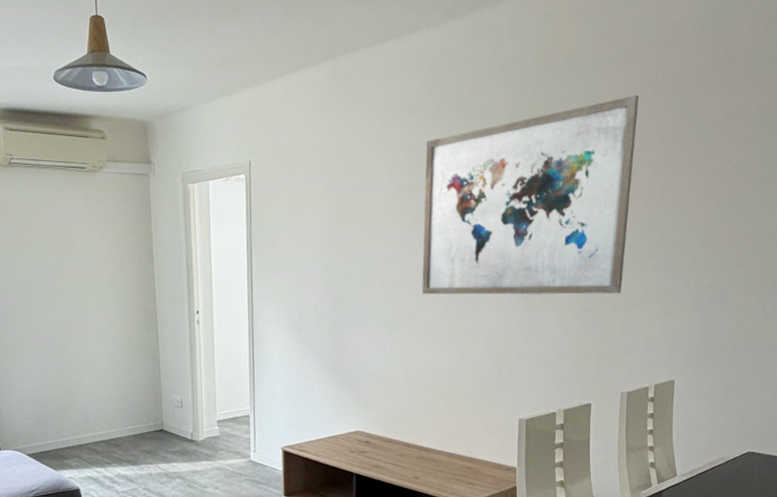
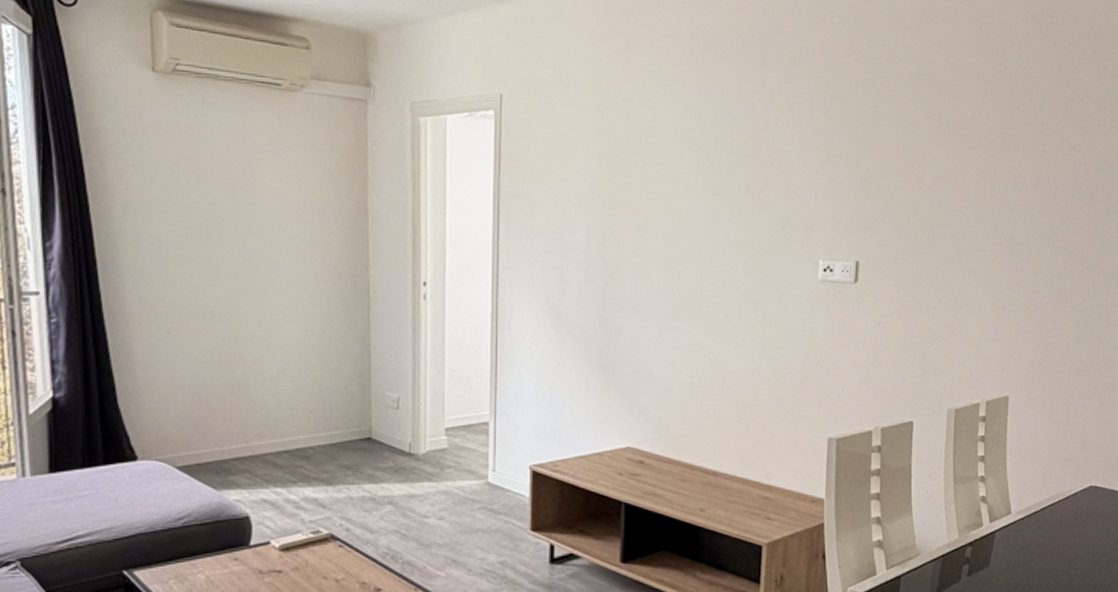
wall art: present [422,95,639,295] -> none [714,54,969,288]

